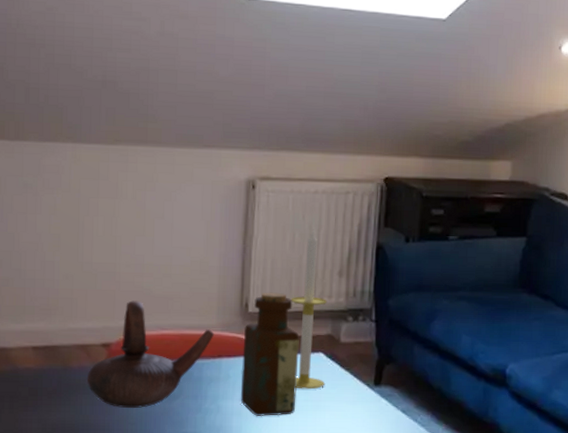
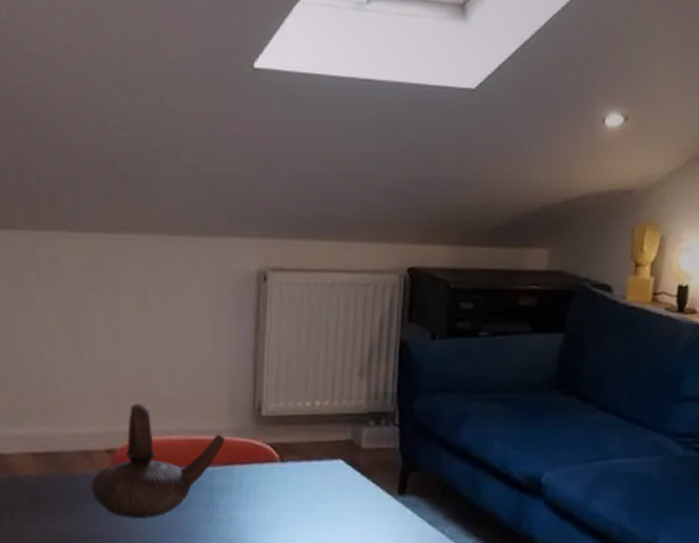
bottle: present [240,292,299,417] -> none [254,394,317,528]
candle: present [291,229,327,390] -> none [307,325,347,499]

